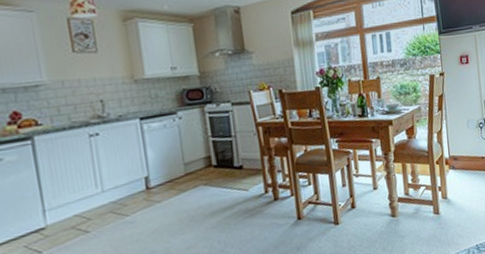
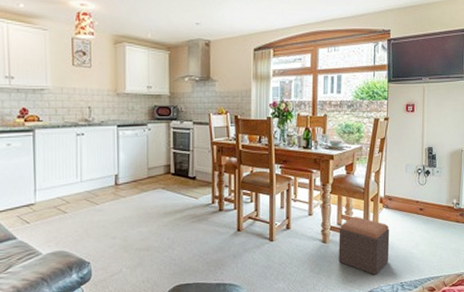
footstool: none [407,183,462,242] -> present [338,217,390,275]

